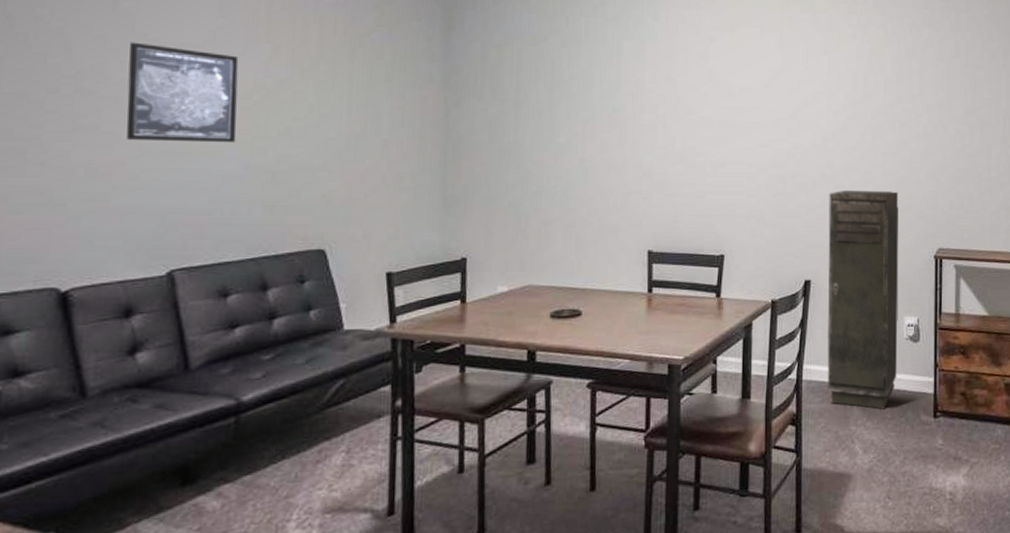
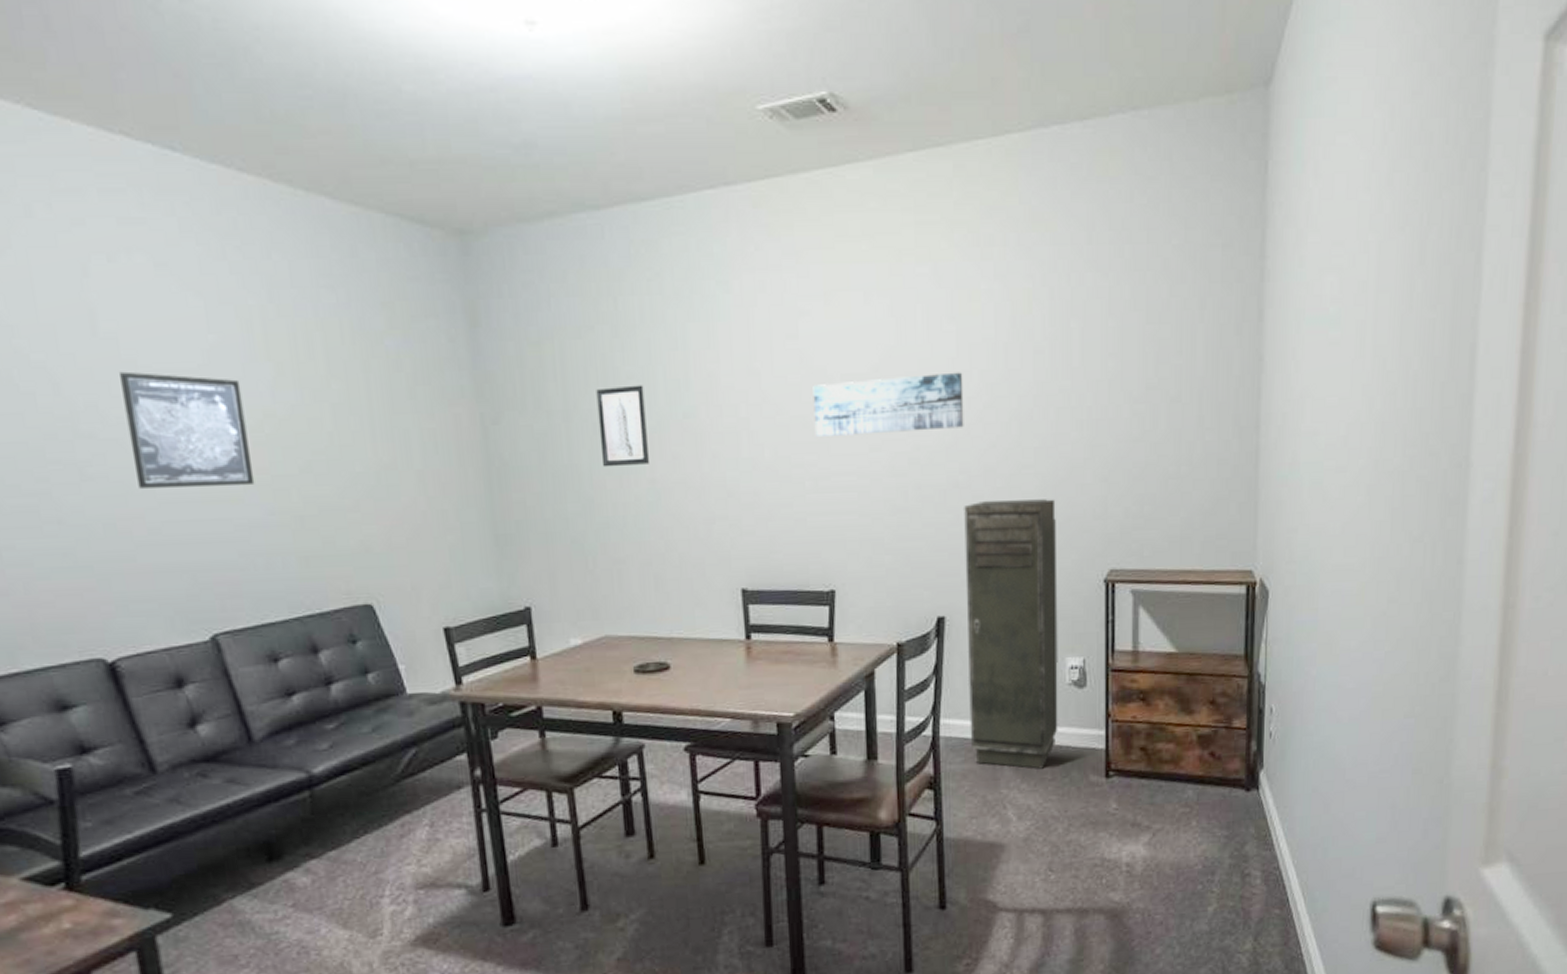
wall art: none [542,84,583,147] -> present [596,385,649,468]
wall art: none [716,92,832,134] -> present [813,372,964,436]

